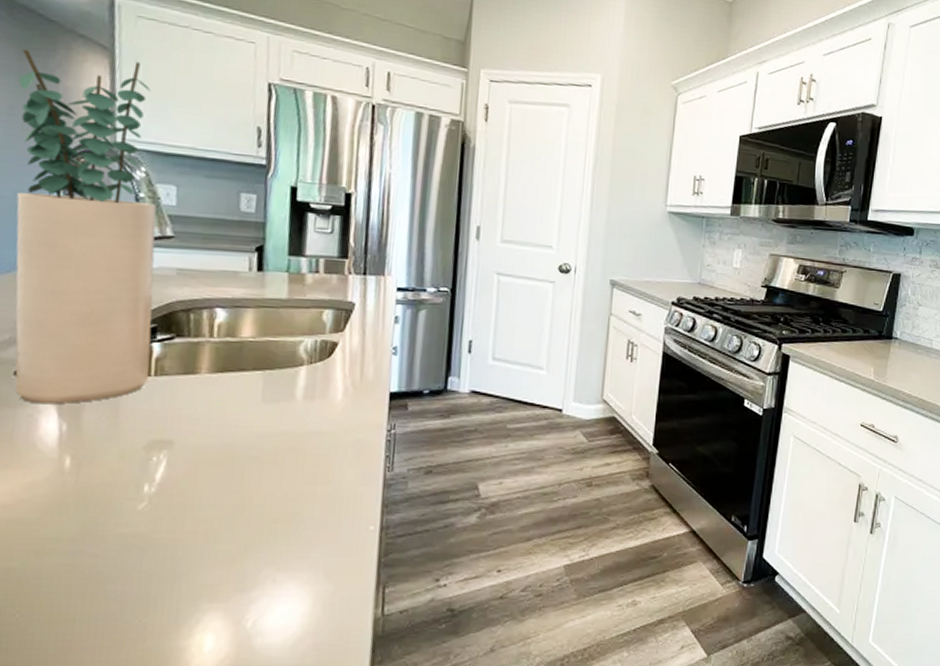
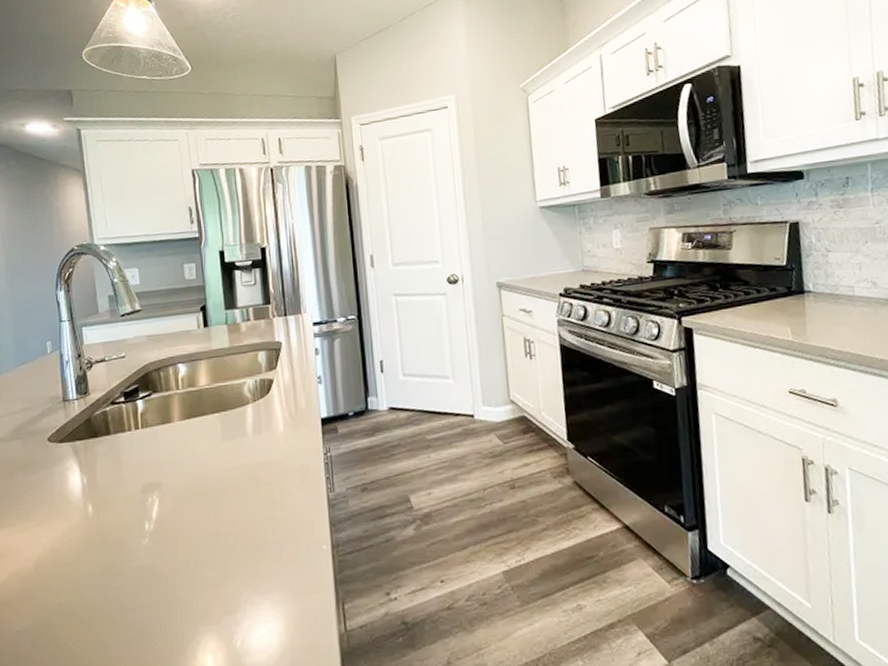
vase: present [15,49,157,405] -> none [28,175,138,463]

